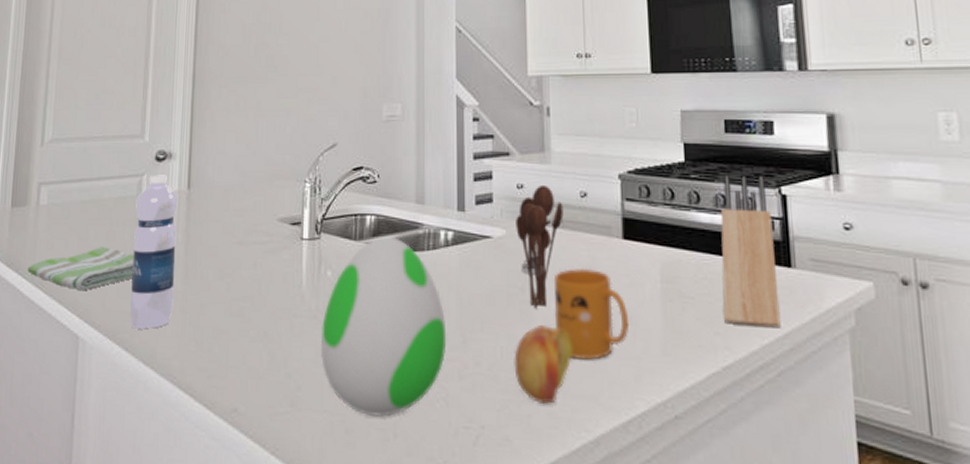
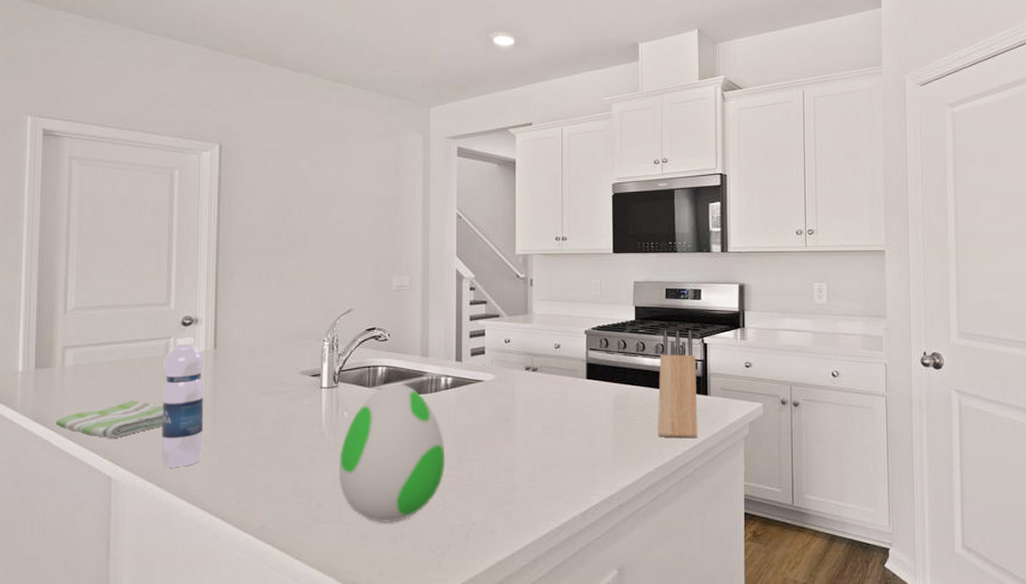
fruit: present [514,325,574,404] -> none [499,446,546,503]
utensil holder: present [516,186,564,309] -> none [503,340,541,434]
mug: present [555,267,630,360] -> none [533,401,589,469]

